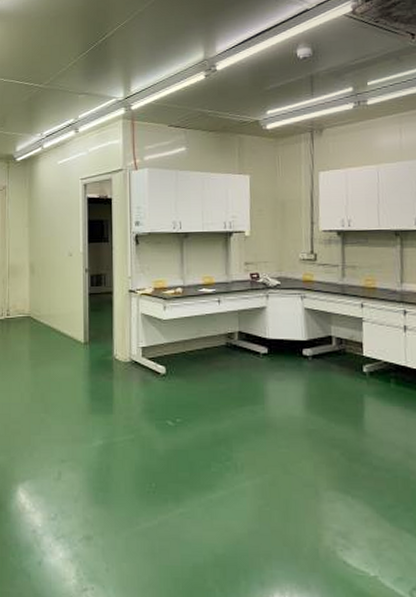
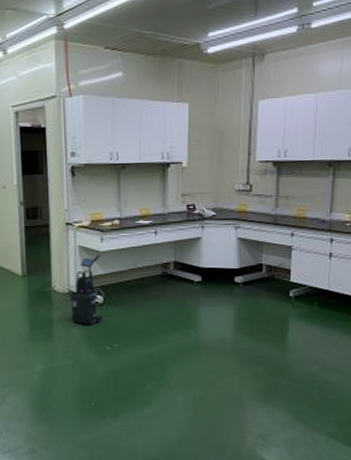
vacuum cleaner: none [131,322,169,397] -> present [70,254,106,325]

